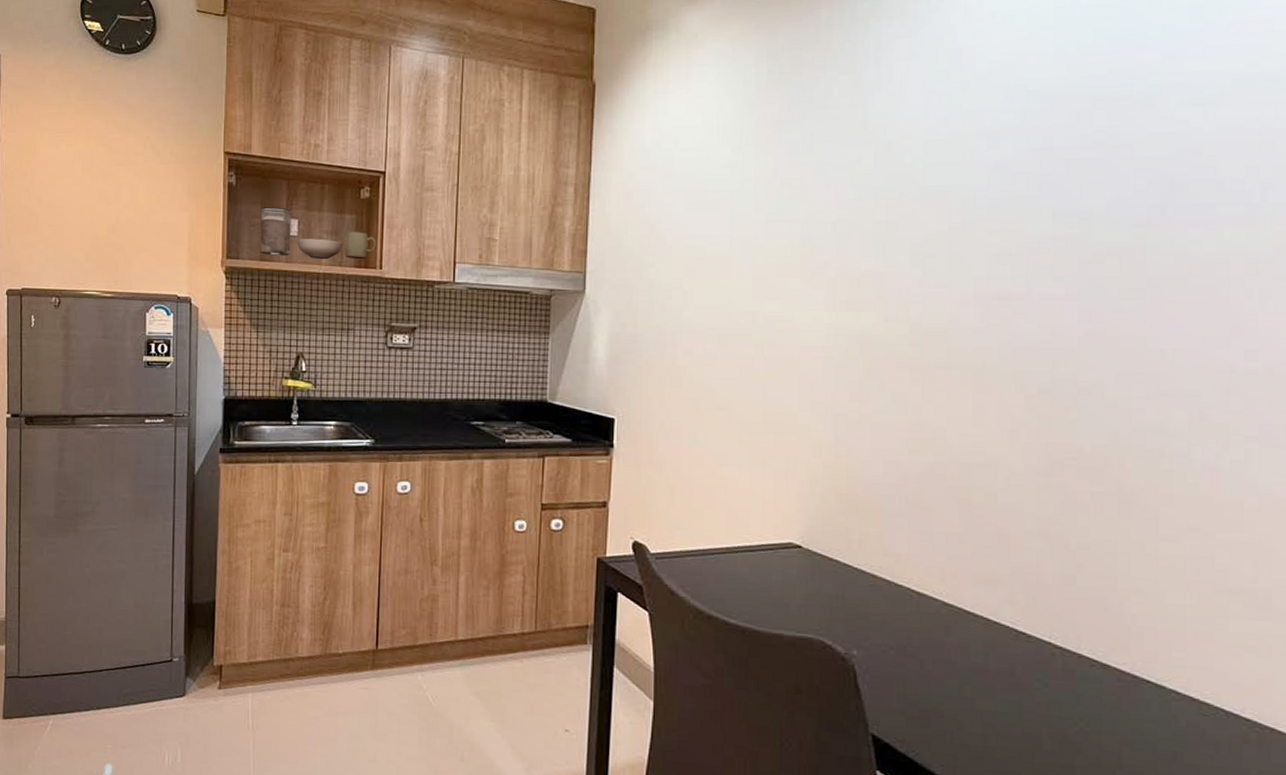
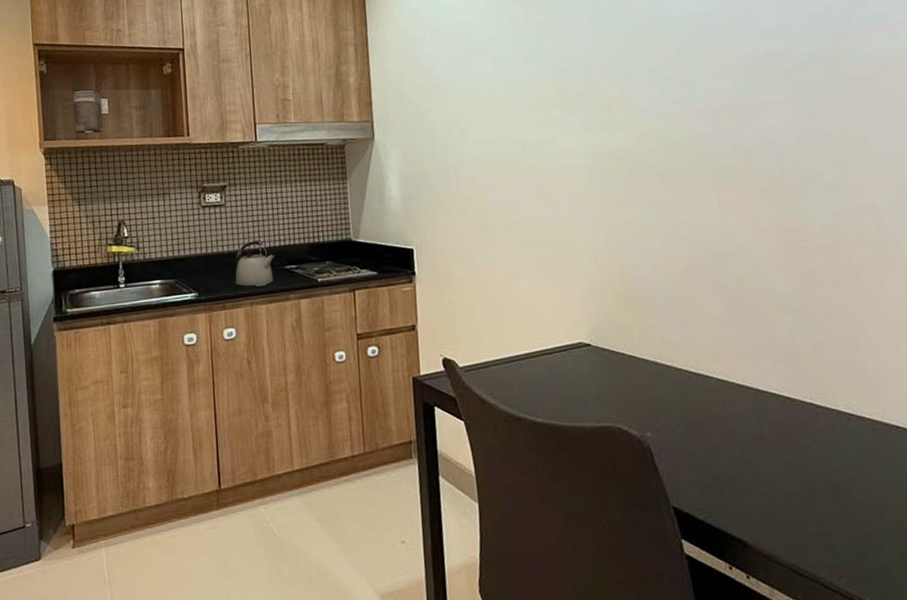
bowl: present [297,239,344,260] -> none [108,114,152,133]
mug: present [344,232,377,260] -> none [152,104,183,130]
kettle: none [415,390,460,442] -> present [234,239,274,288]

